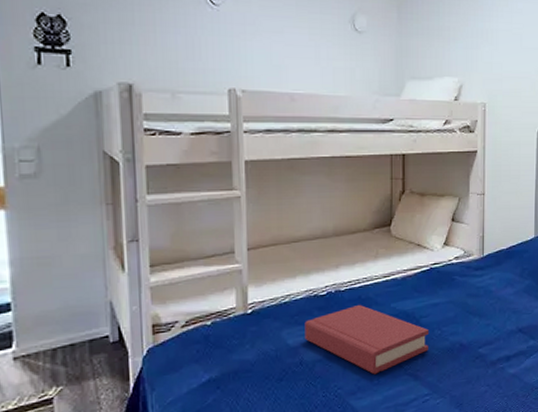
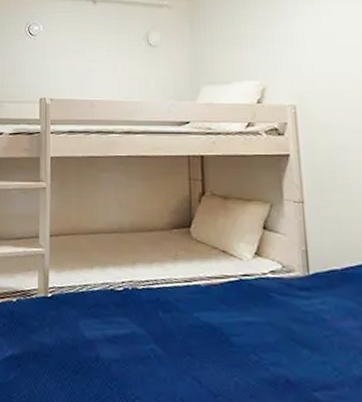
hardback book: present [305,304,430,375] -> none [101,307,243,392]

